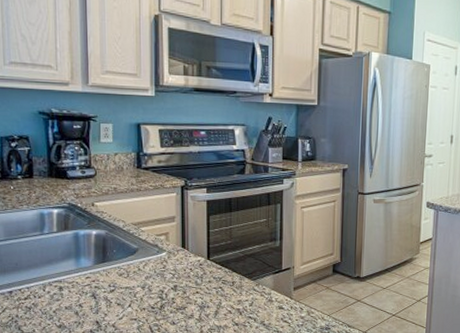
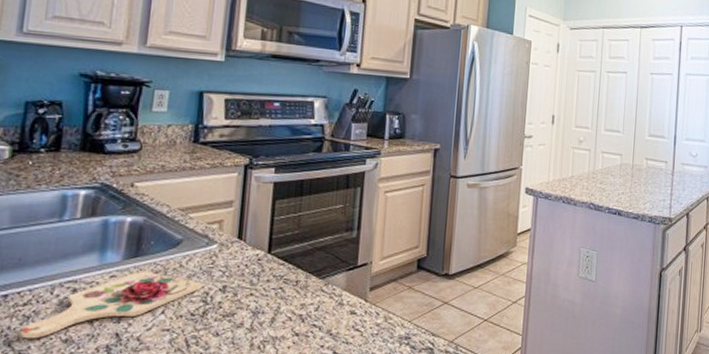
cutting board: none [25,271,158,325] -> present [20,268,203,339]

